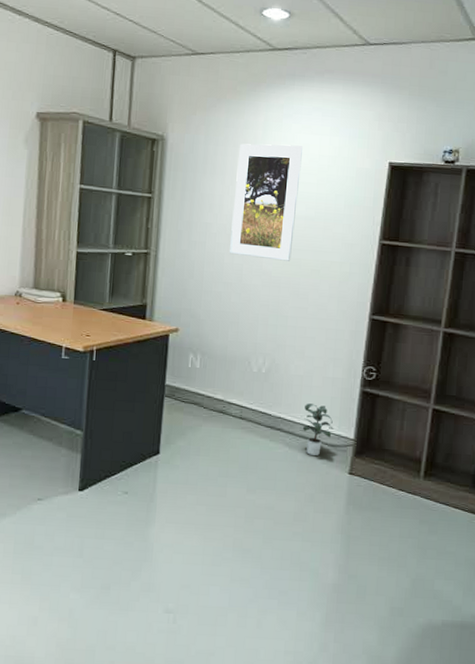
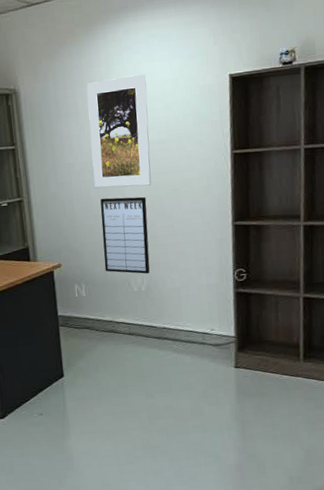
writing board: none [225,265,283,356] -> present [100,196,150,274]
potted plant: present [303,403,334,456] -> none [186,311,215,357]

